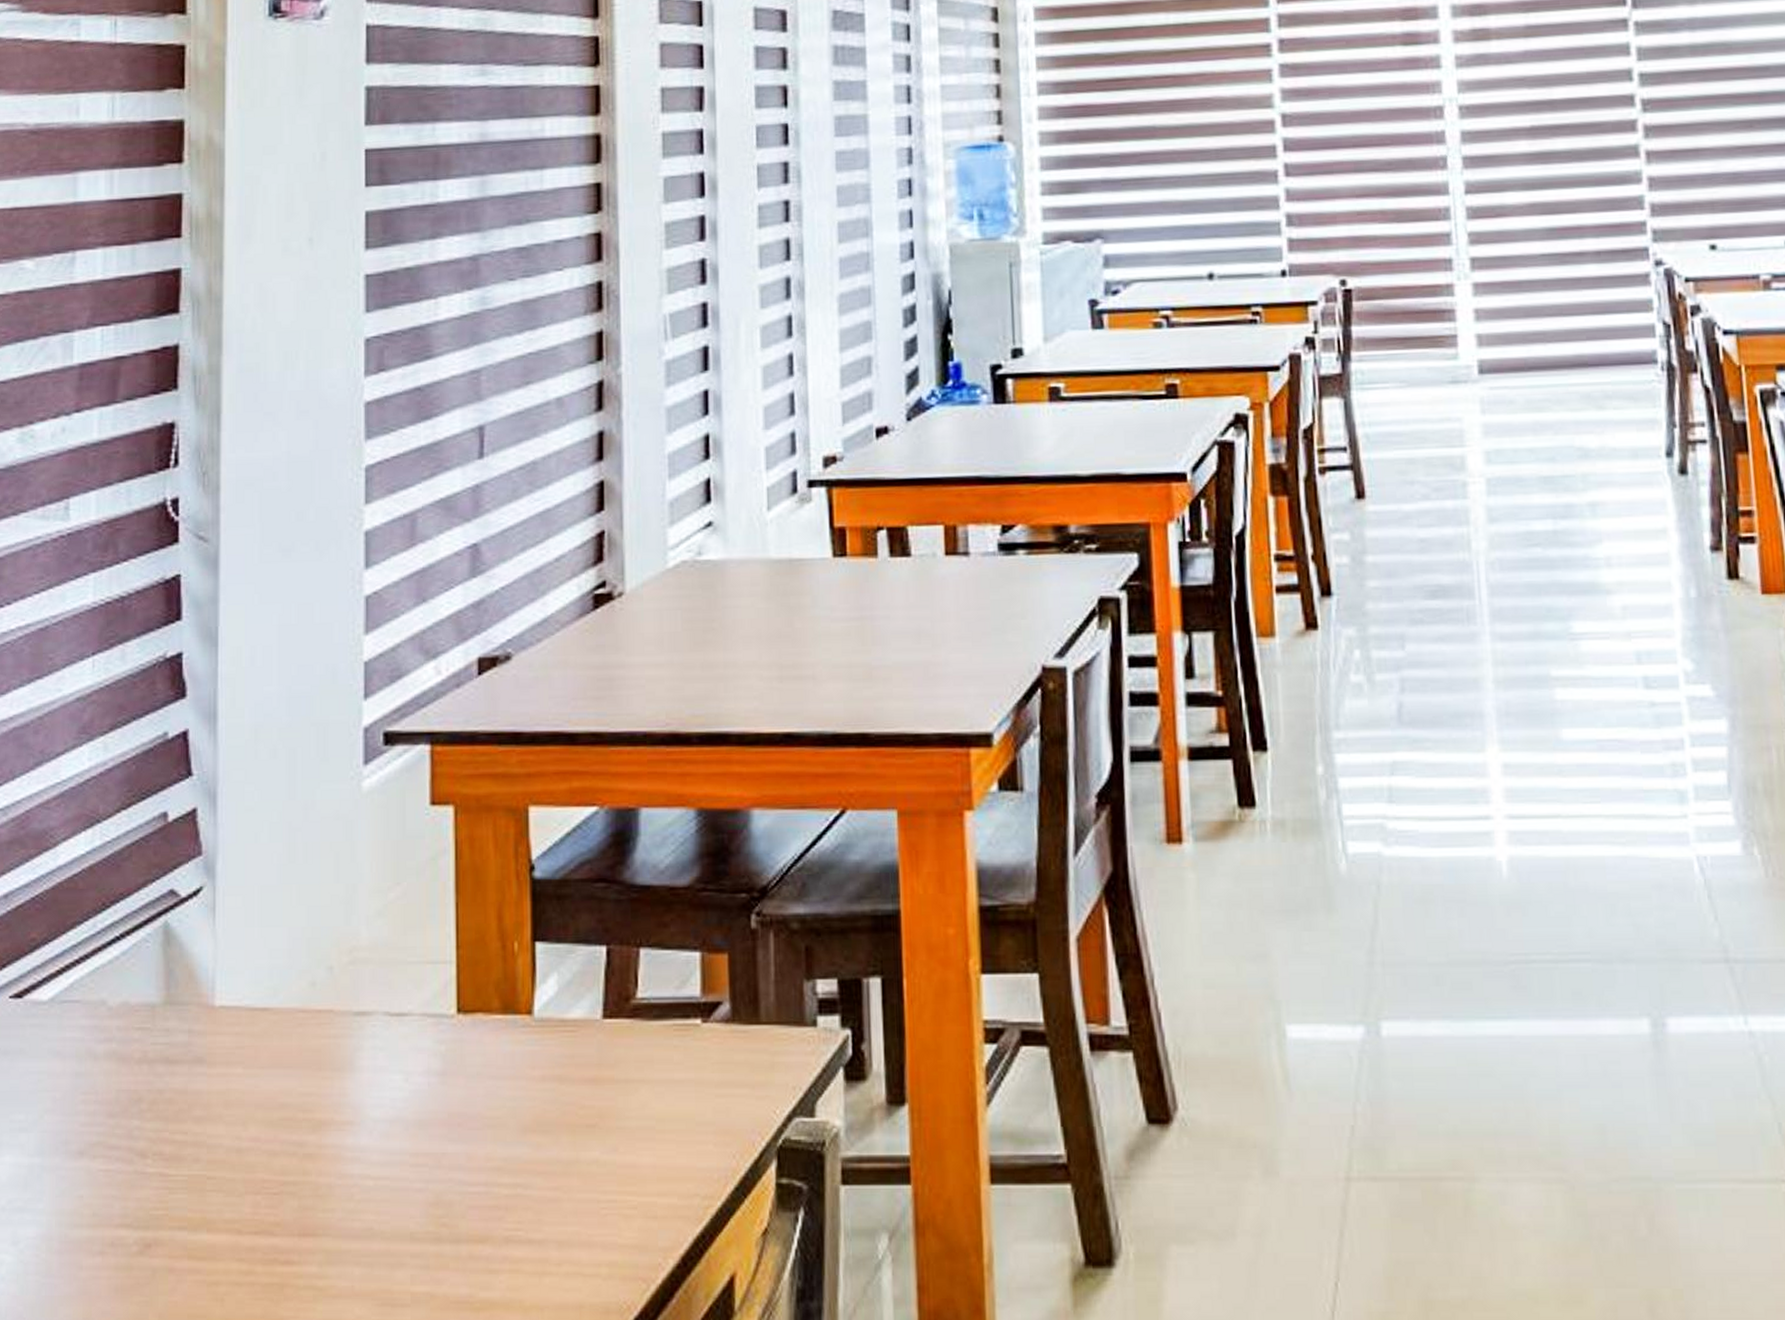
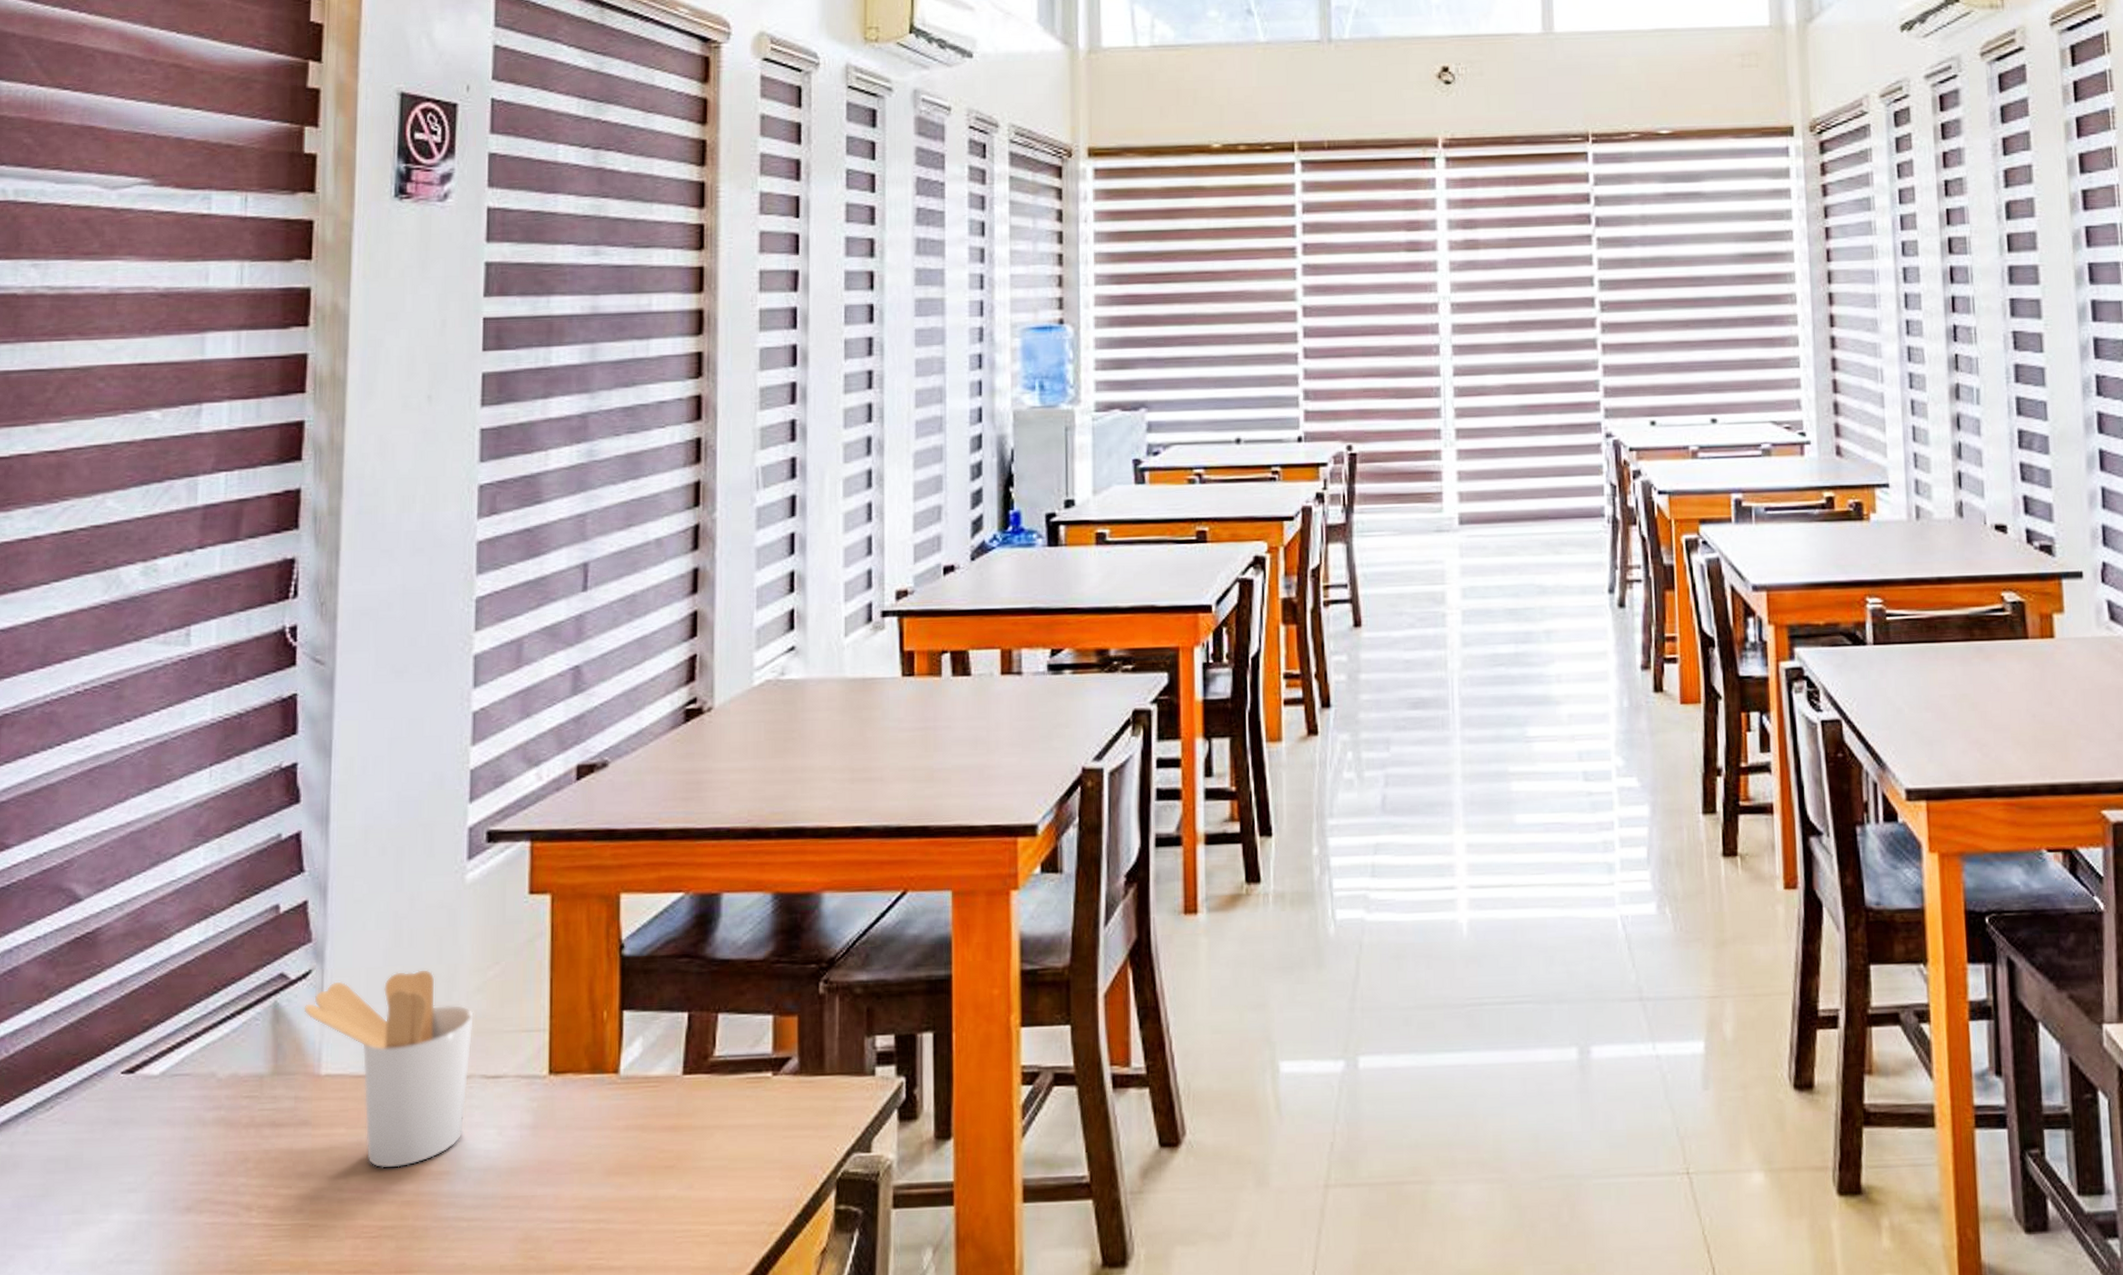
utensil holder: none [195,889,376,1115] -> present [304,969,475,1168]

